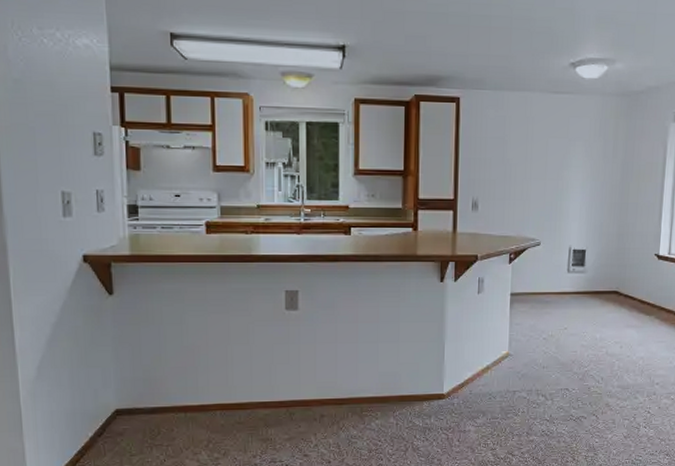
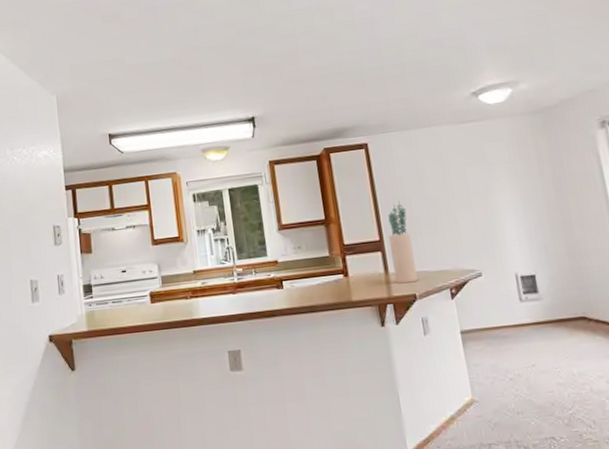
vase: none [462,163,485,244] -> present [388,201,418,284]

